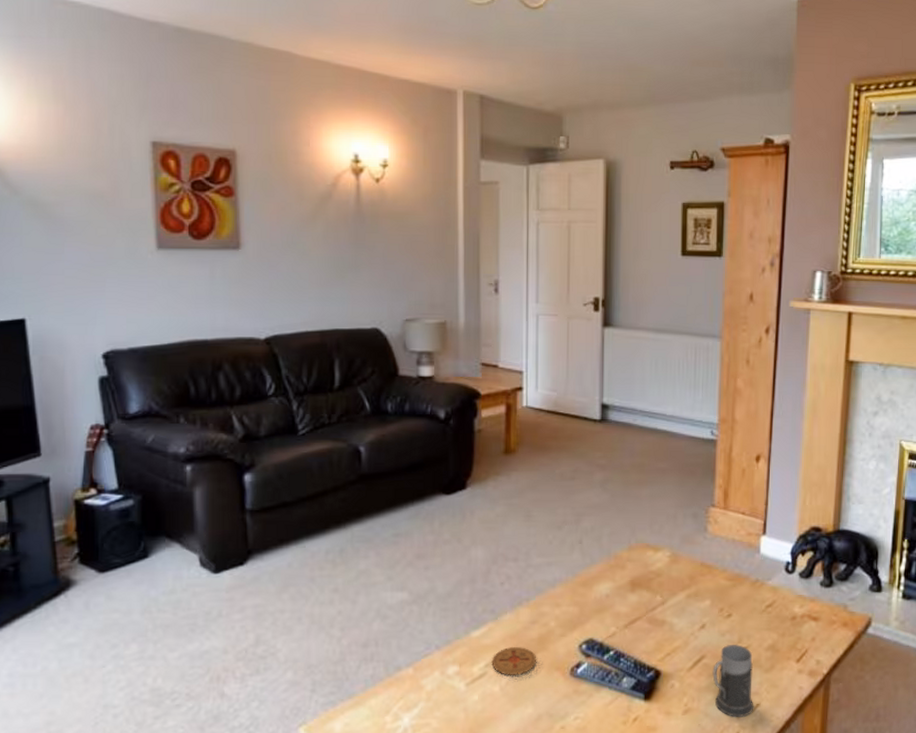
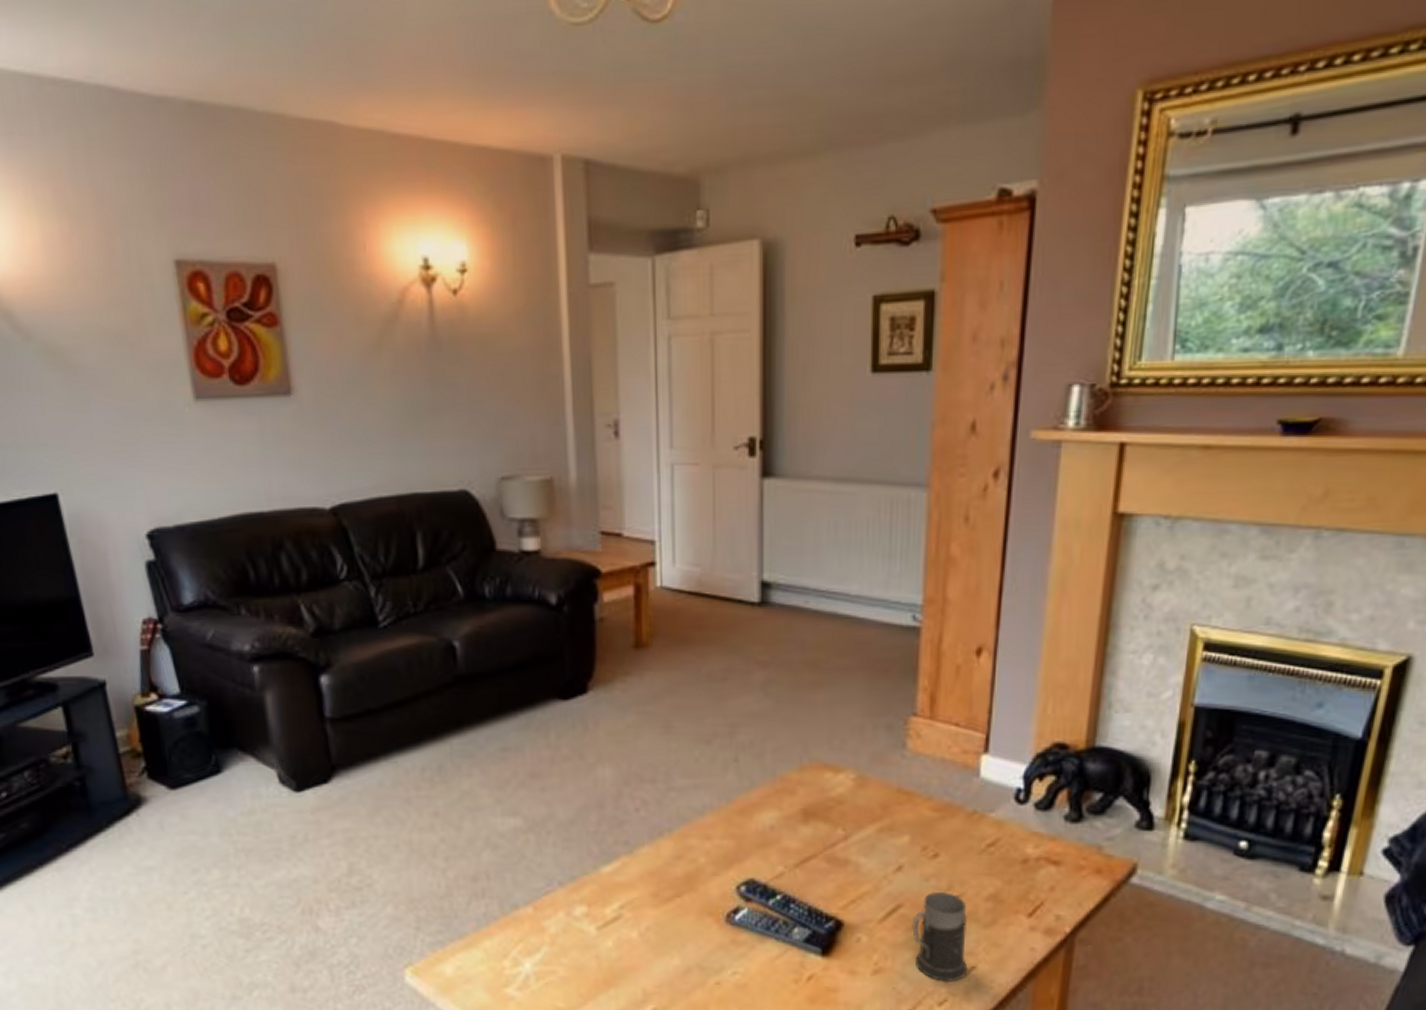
coaster: present [491,647,537,675] -> none [627,886,684,919]

